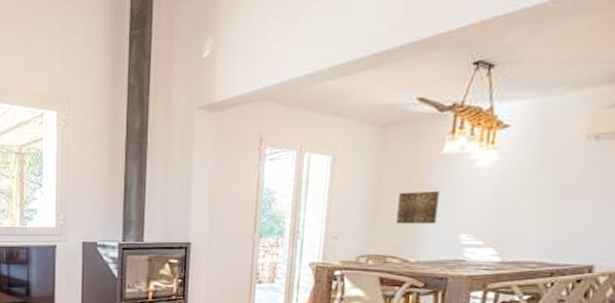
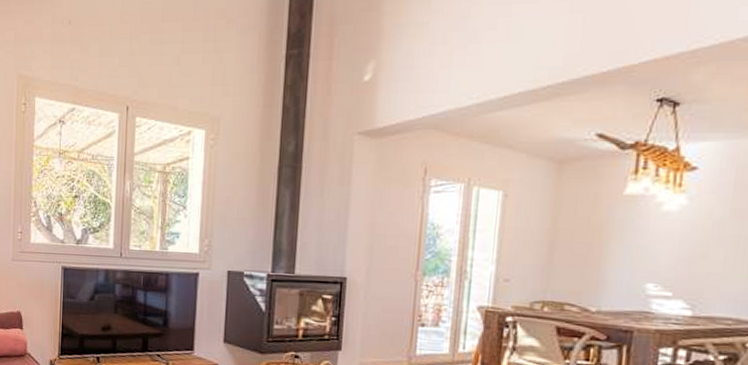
wall art: present [396,191,440,224] -> none [574,234,622,271]

